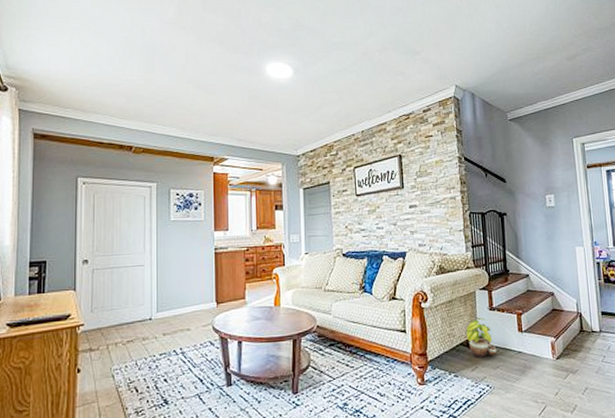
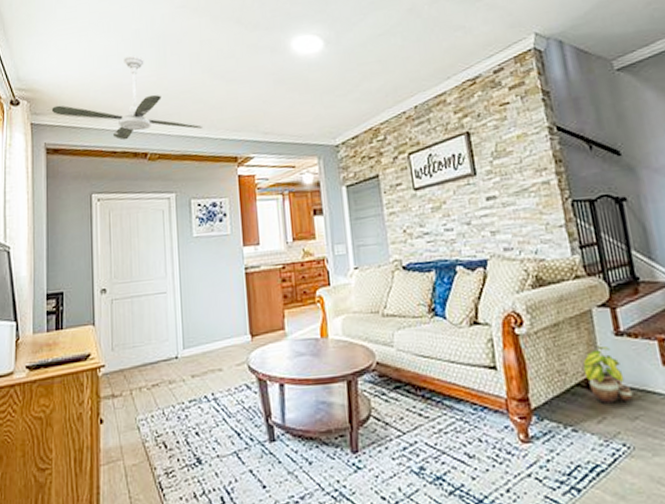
ceiling fan: none [40,59,184,133] -> present [51,55,202,140]

